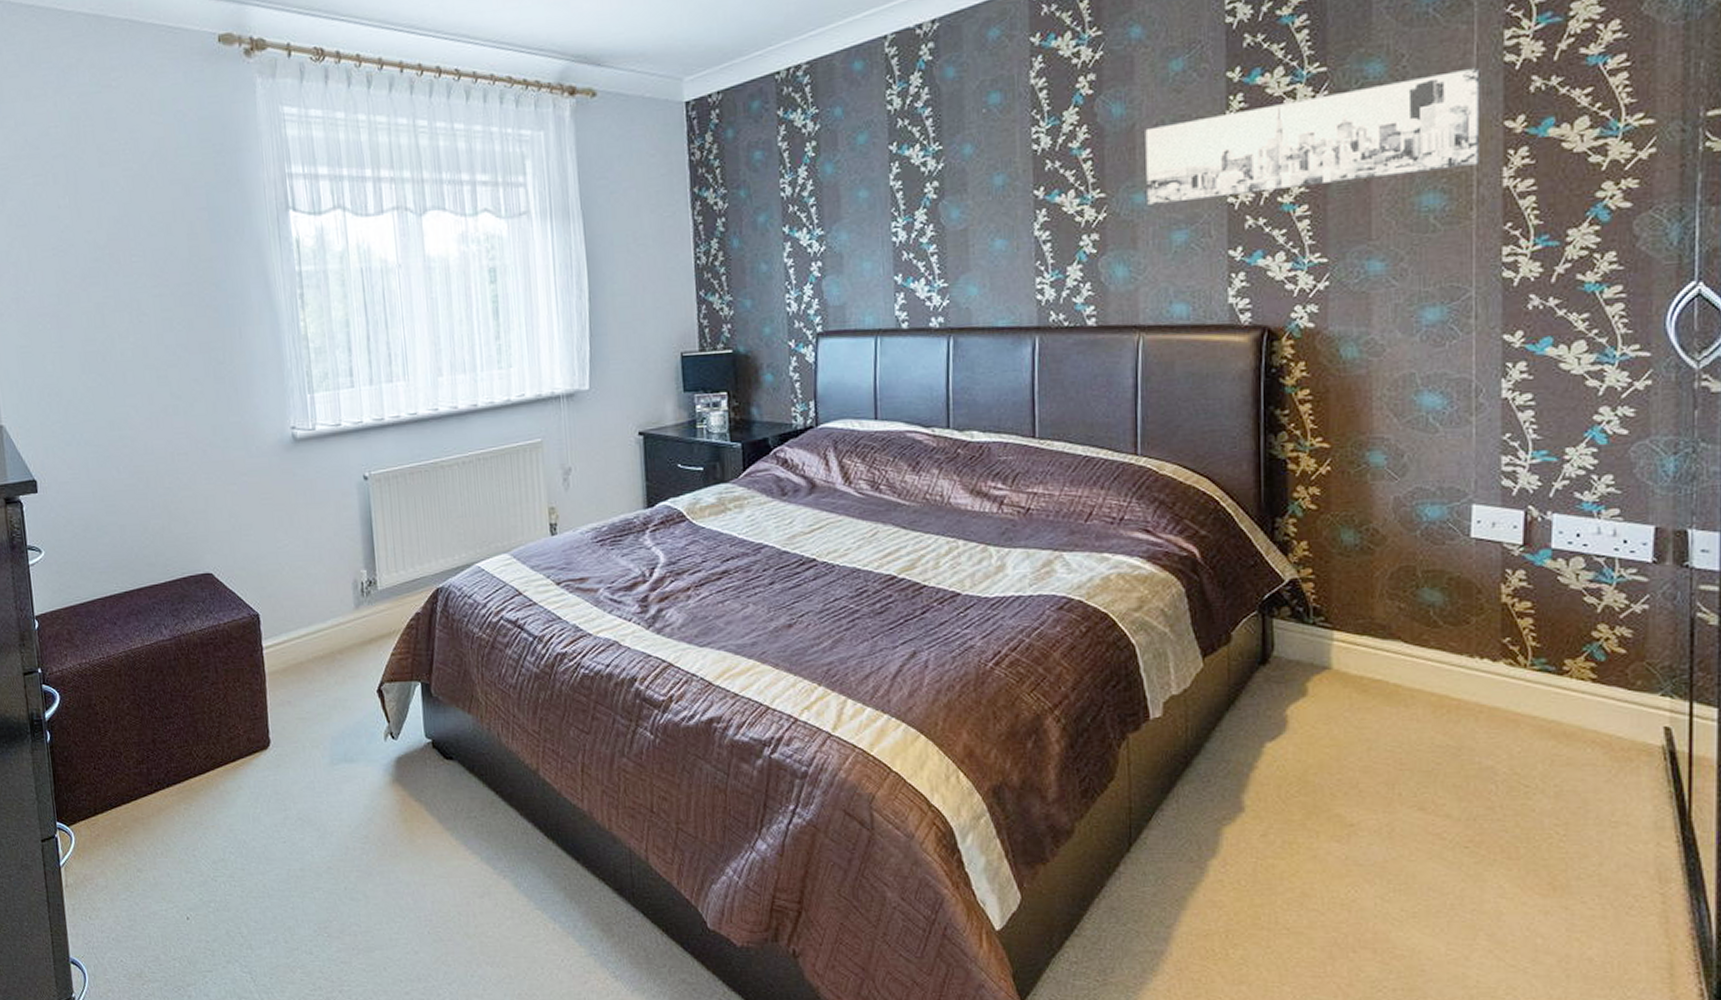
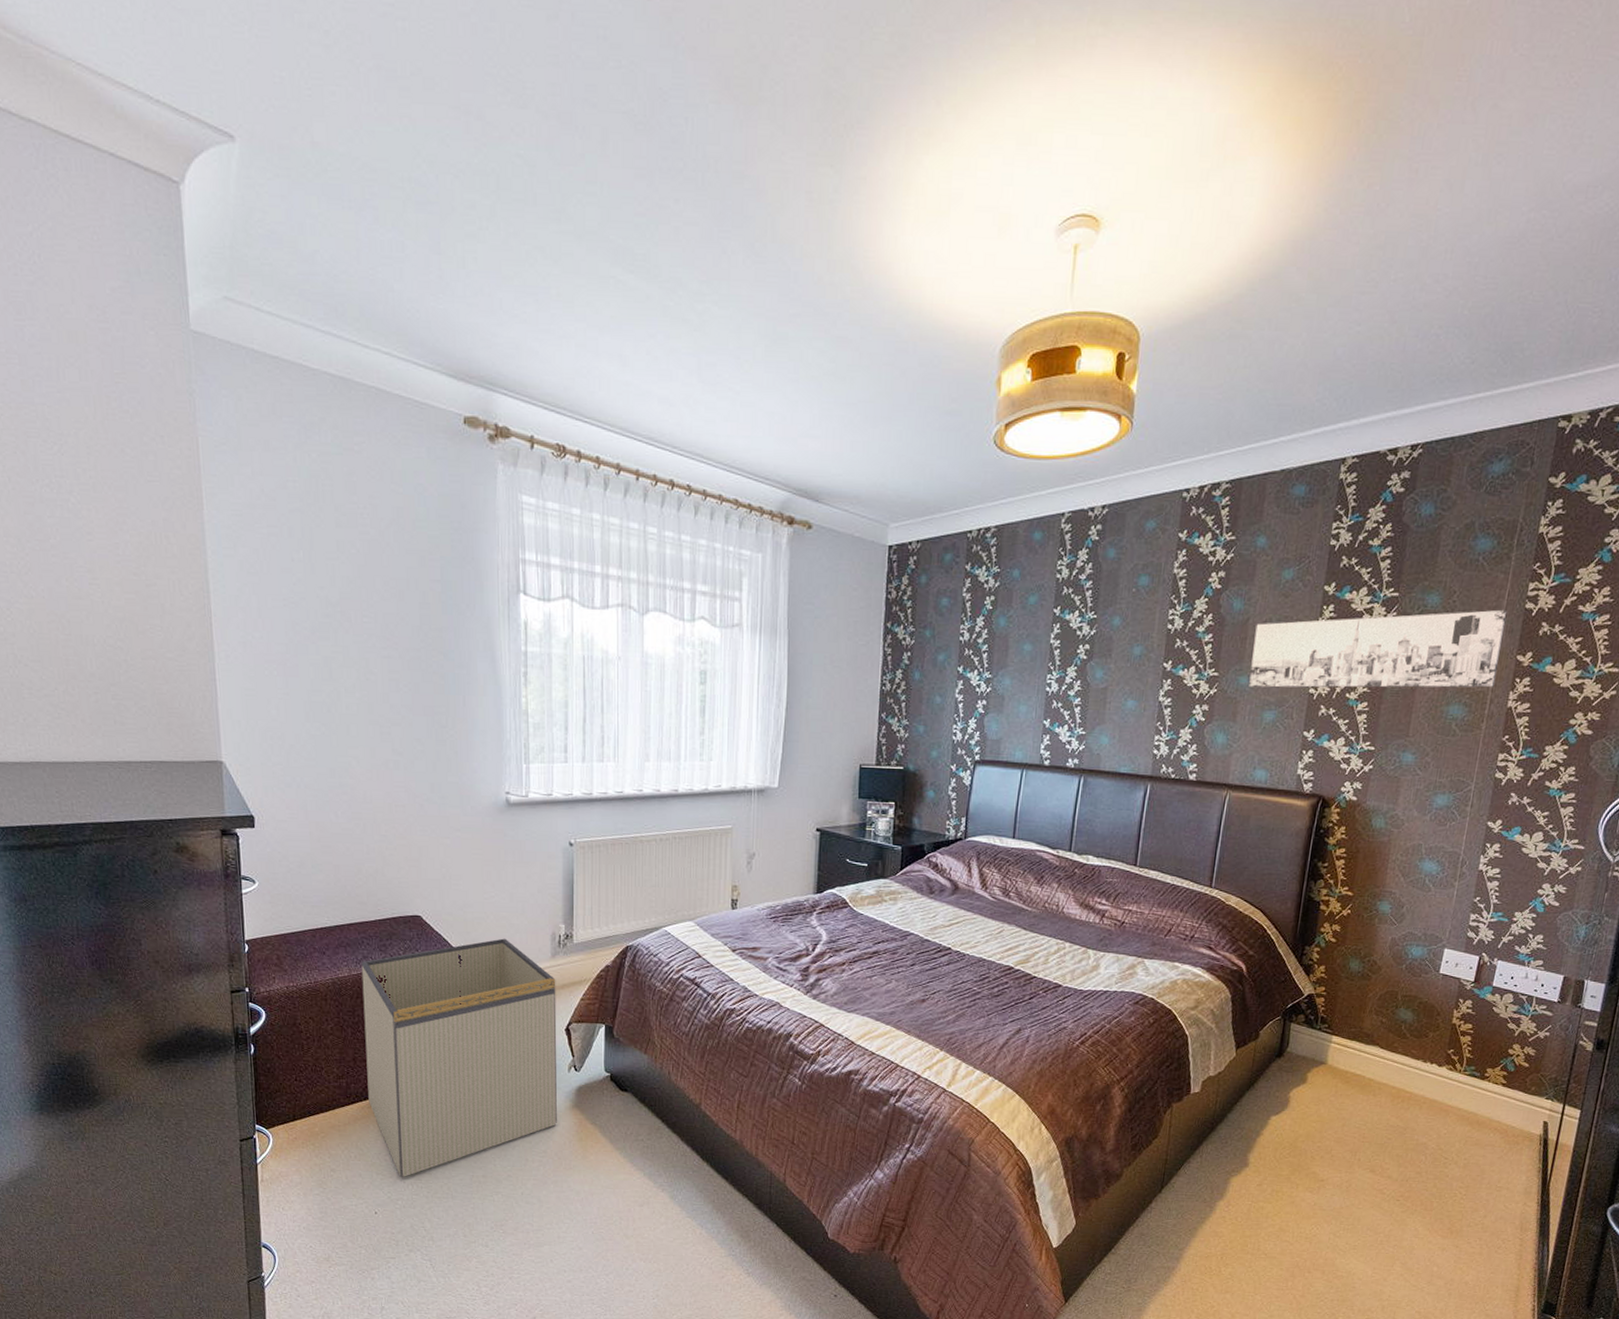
storage bin: none [153,591,377,875] -> present [361,938,557,1177]

